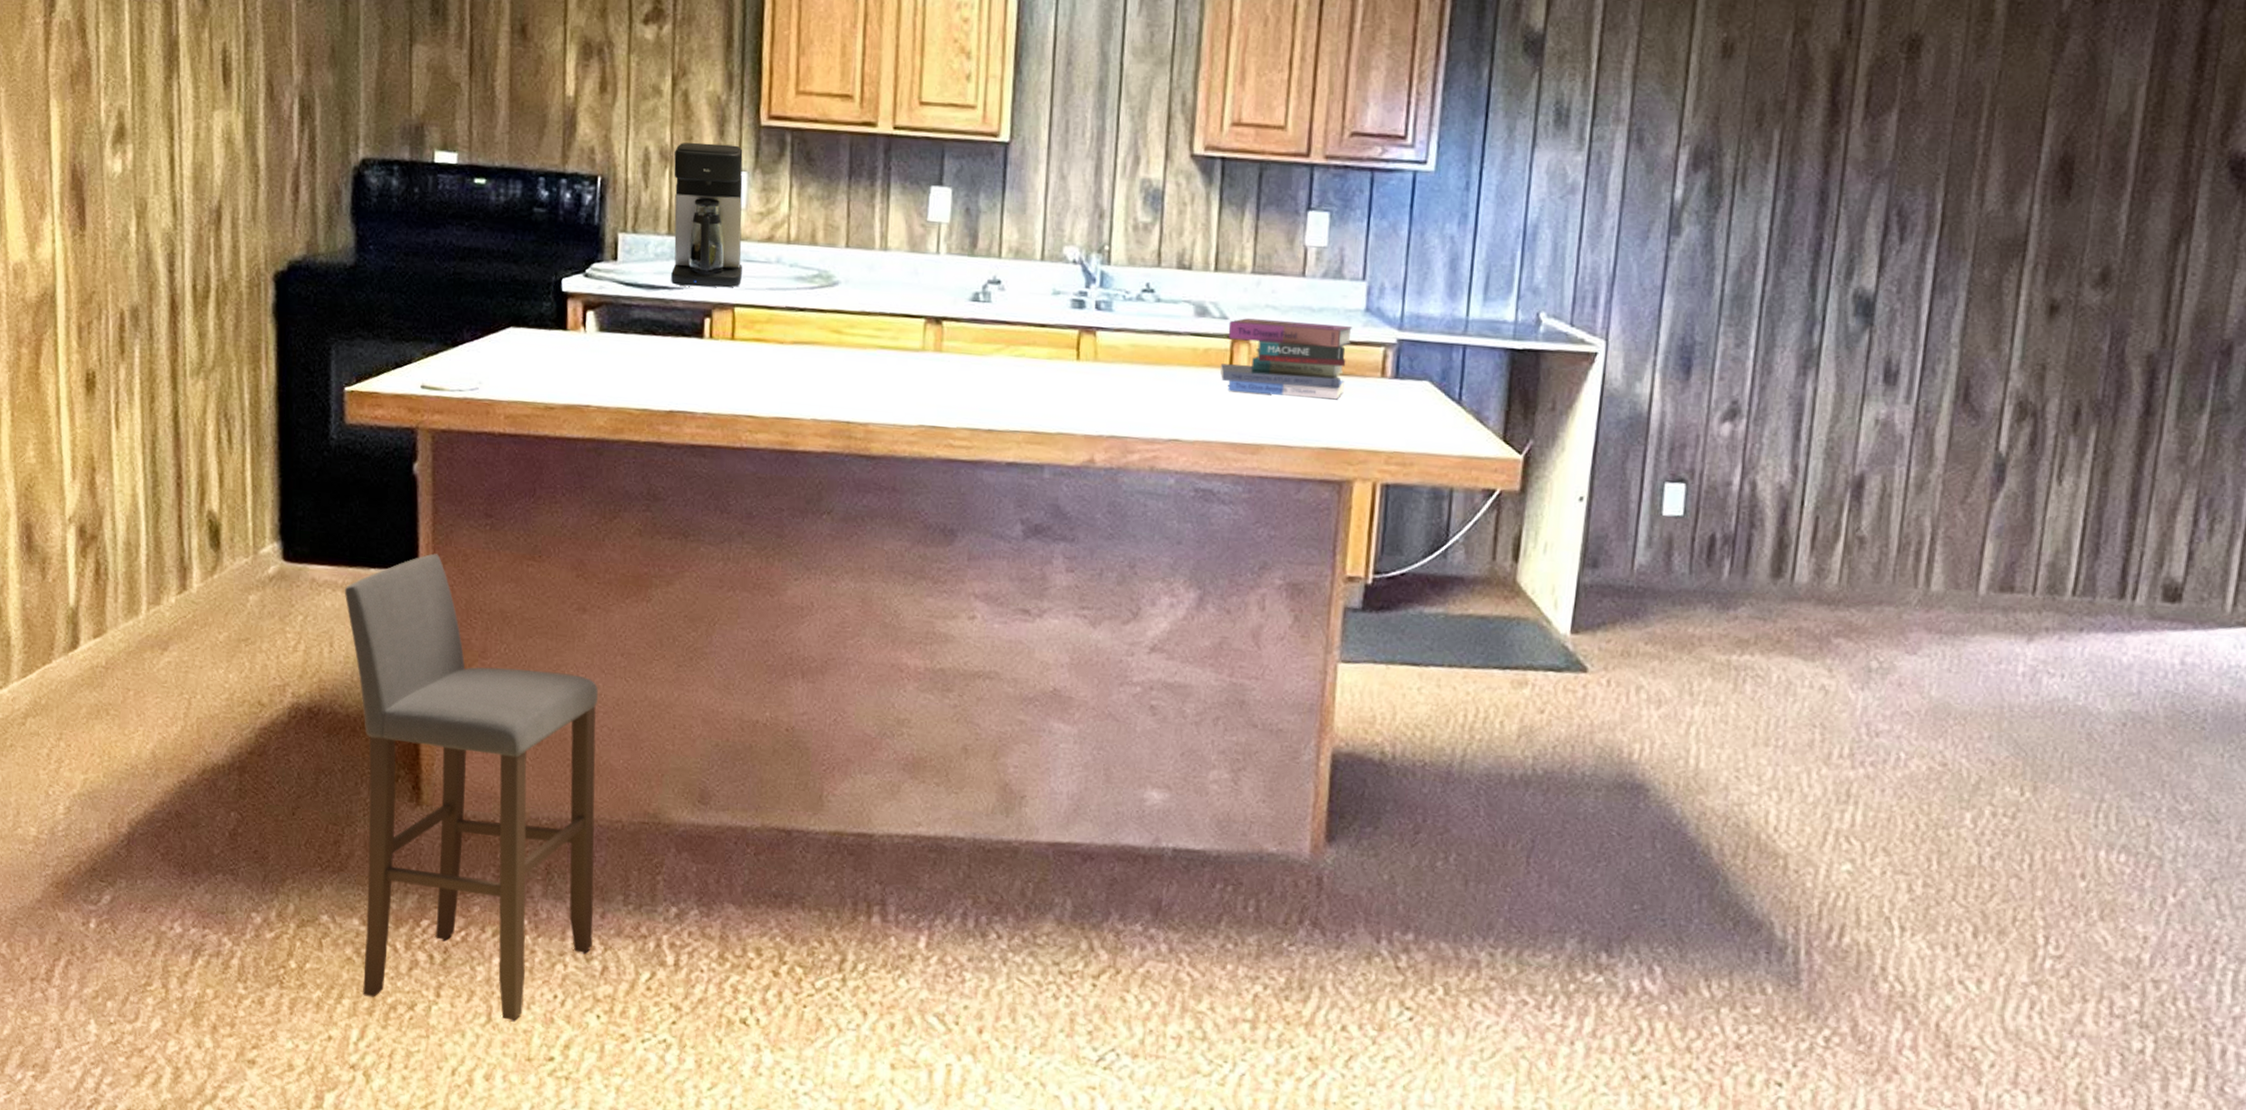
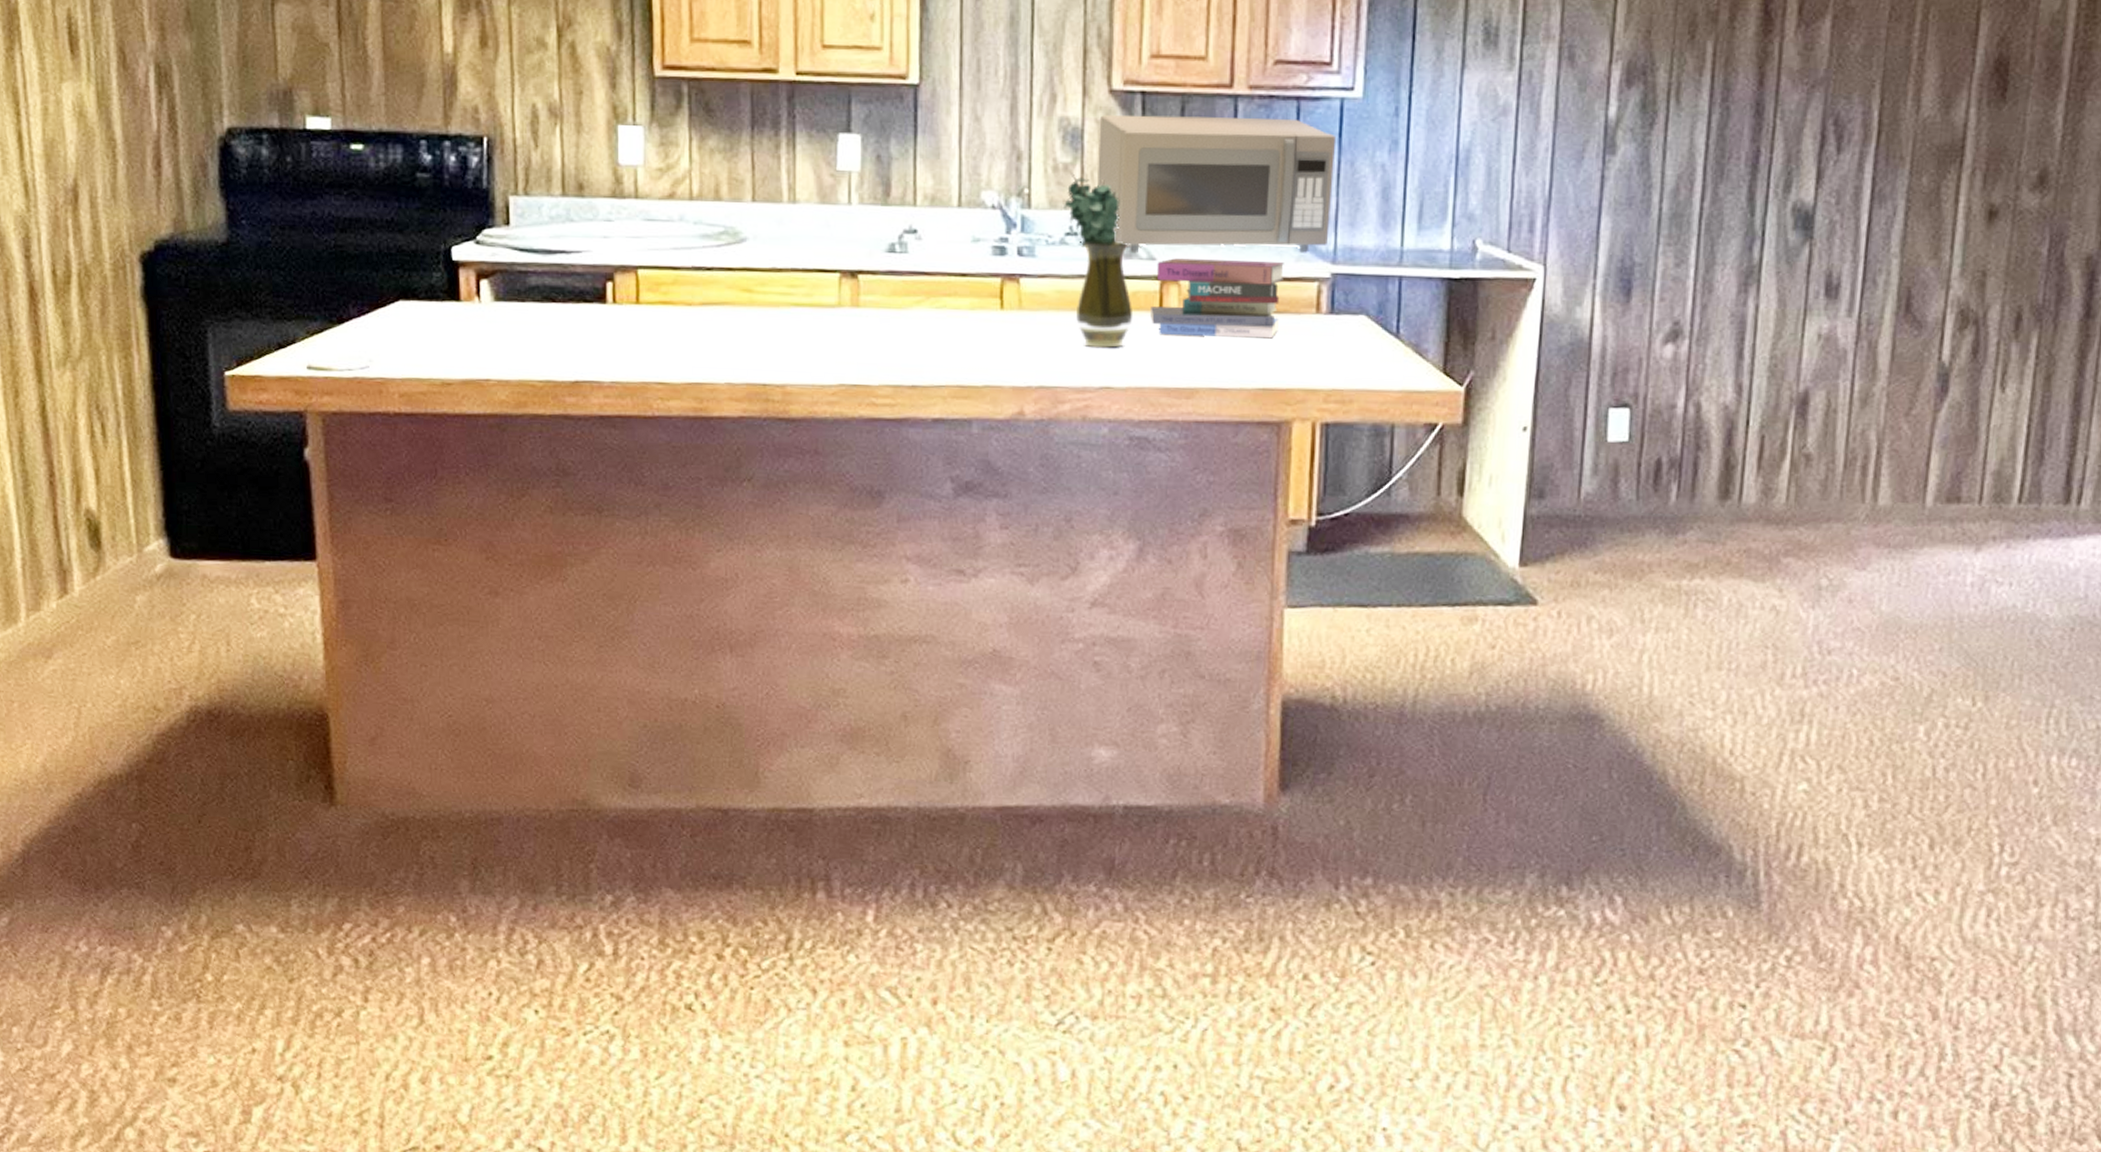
bar stool: present [344,553,599,1020] -> none [238,542,526,1021]
coffee maker: present [671,142,743,288] -> none [564,96,645,250]
vase: none [1142,232,1204,402] -> present [1064,173,1134,348]
microwave: none [1175,178,1408,319] -> present [1097,115,1337,253]

